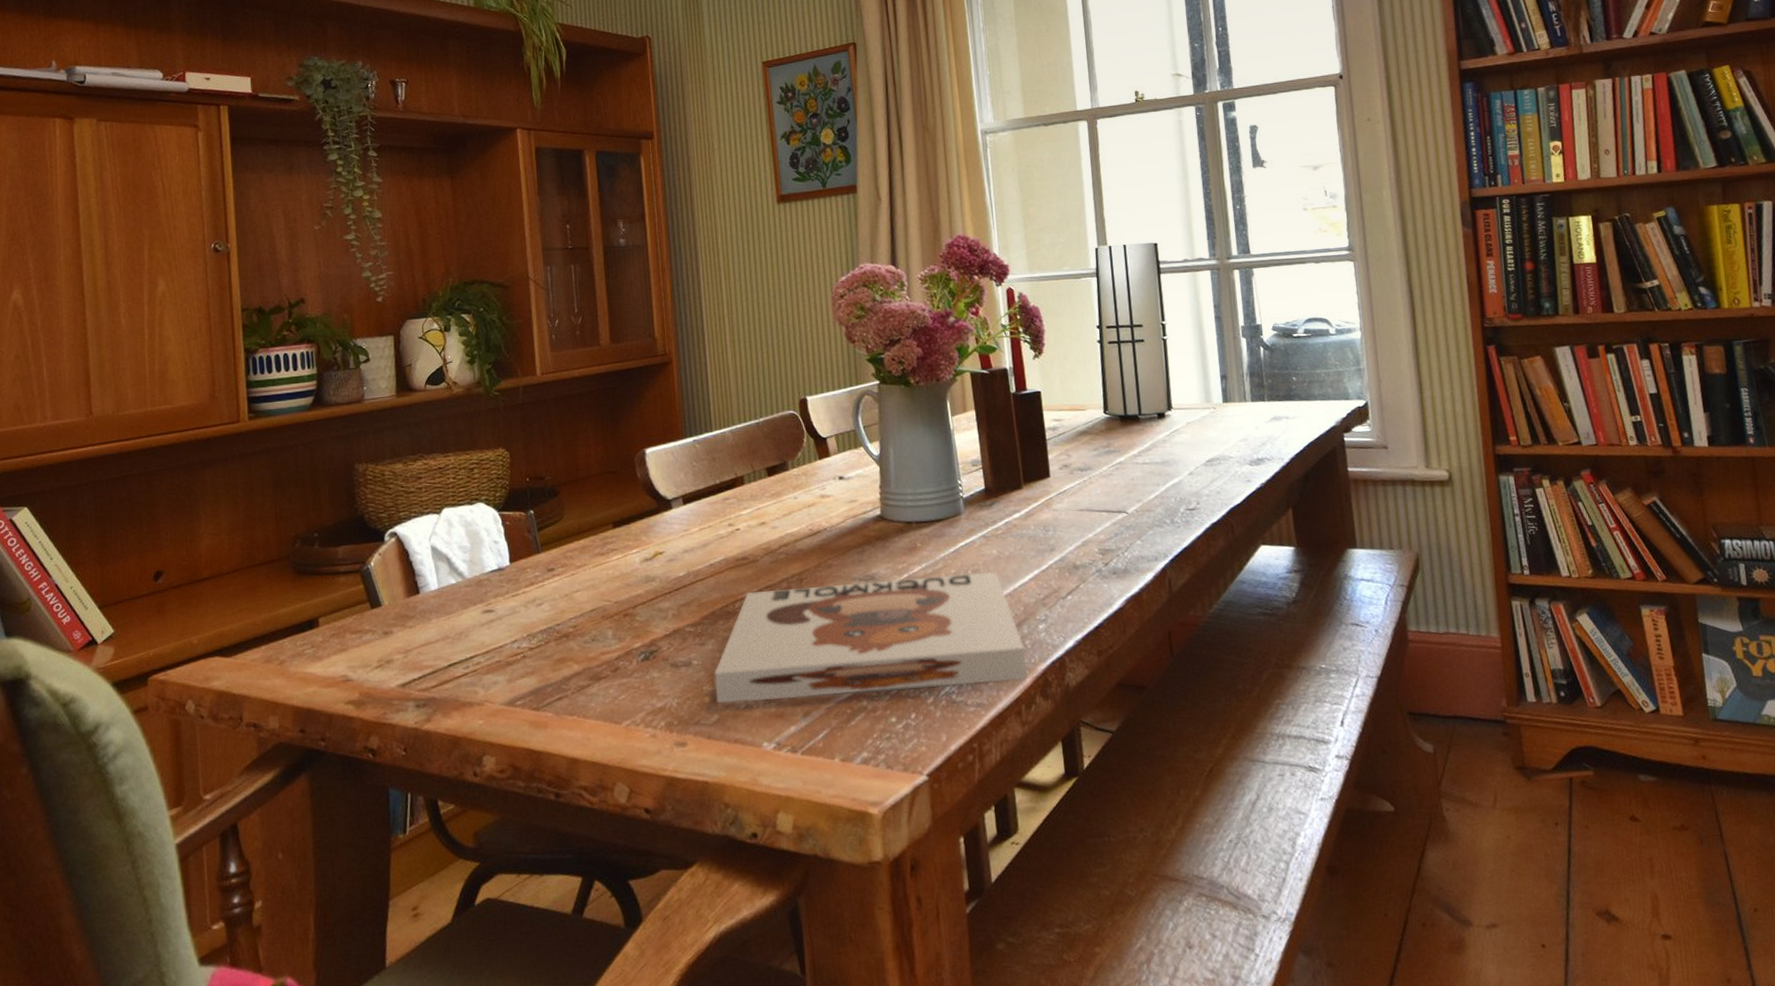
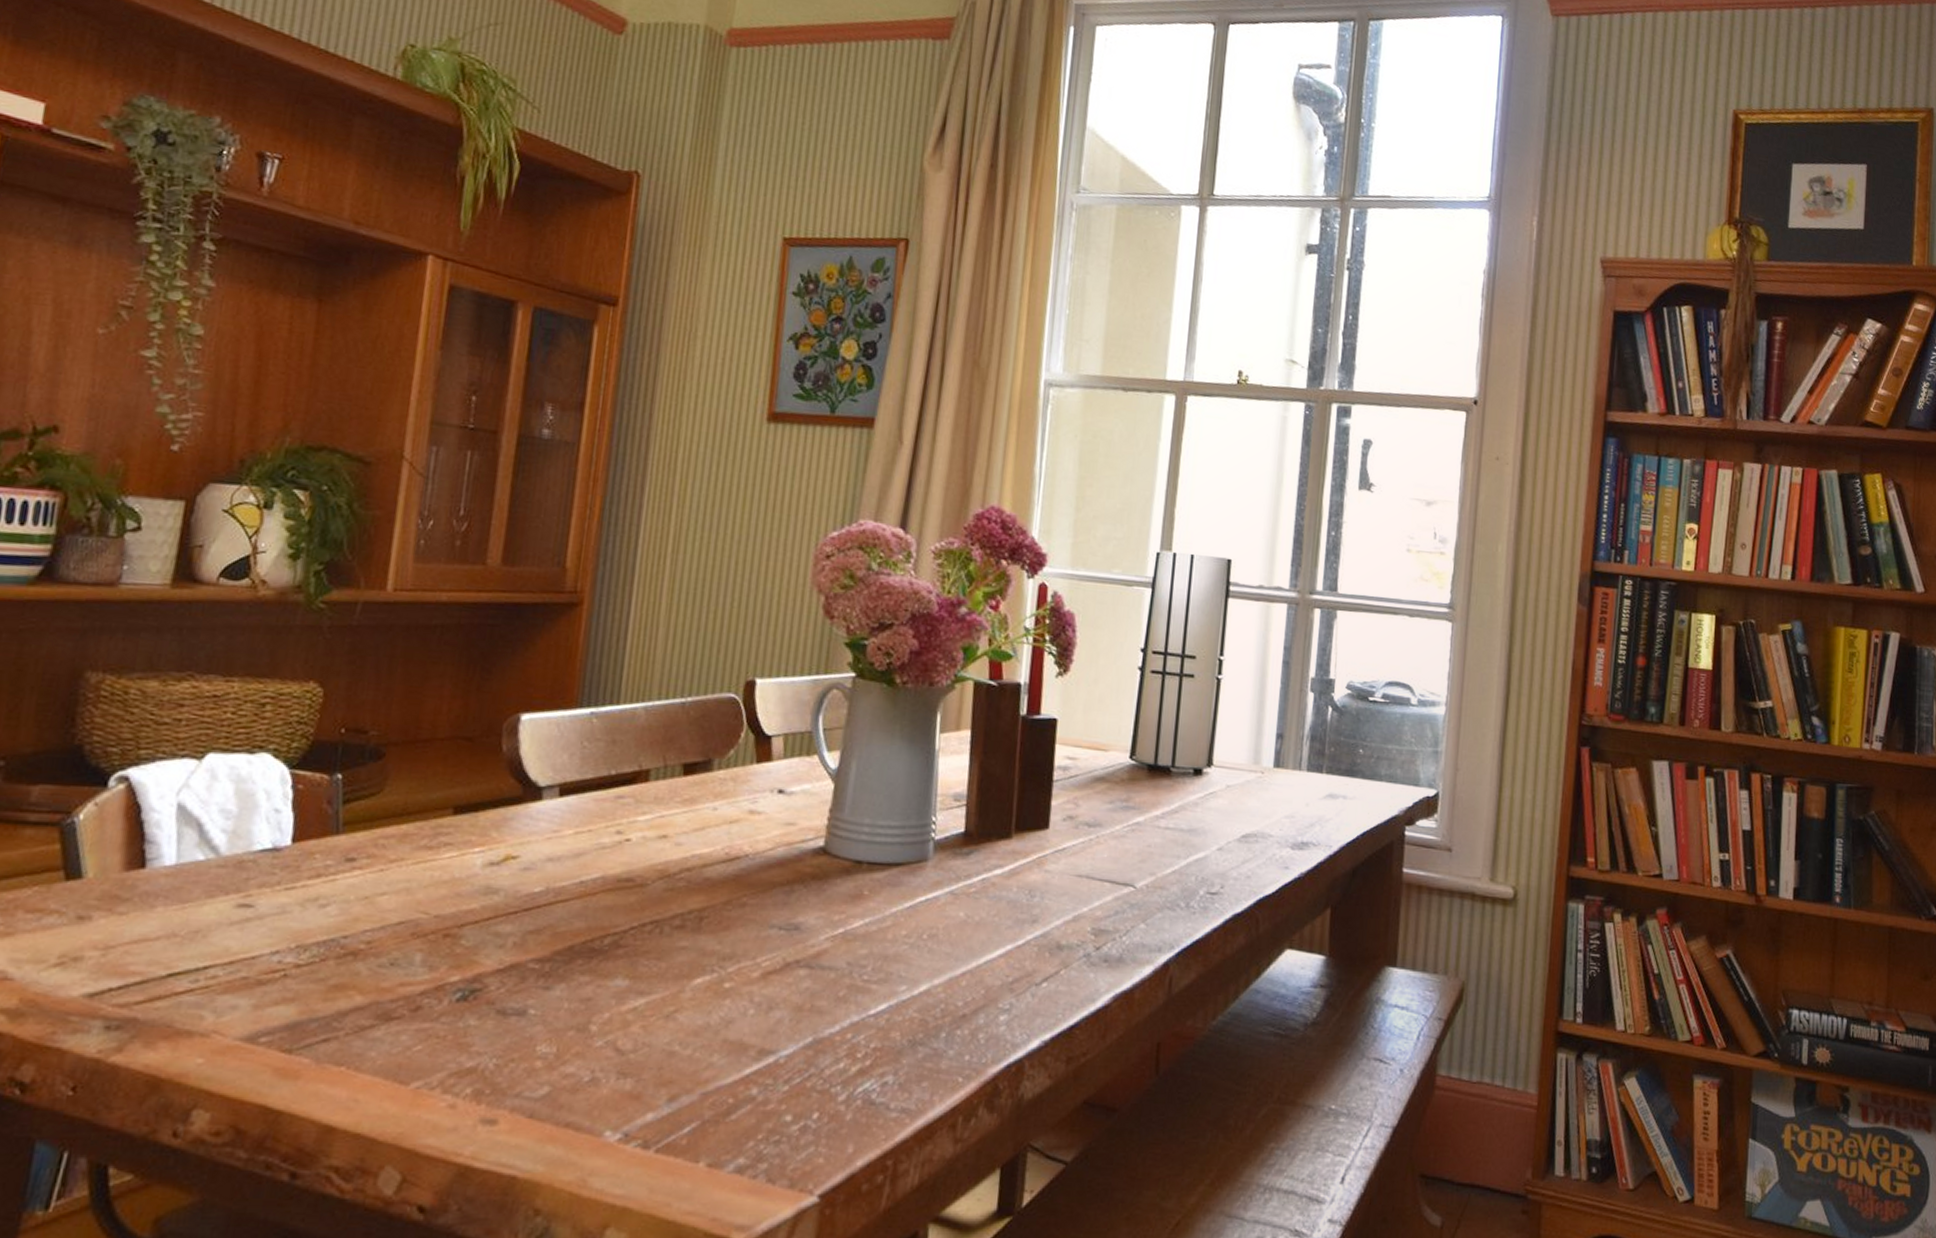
board game: present [714,572,1028,704] -> none [551,926,977,1083]

